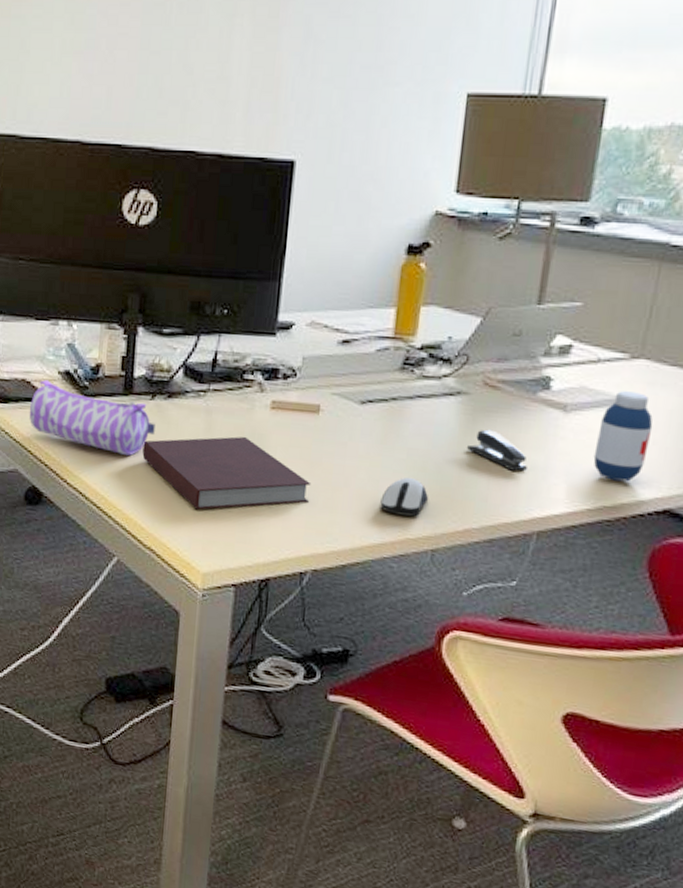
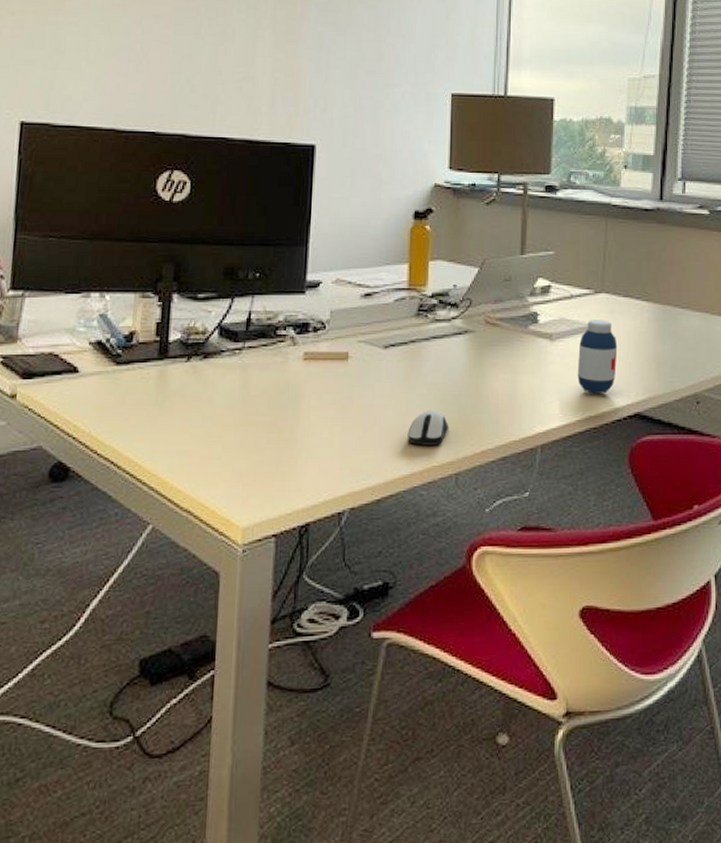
pencil case: present [29,380,155,456] -> none [56,352,191,418]
notebook: present [142,436,312,510] -> none [178,388,344,464]
stapler: present [466,429,528,471] -> none [476,361,528,394]

